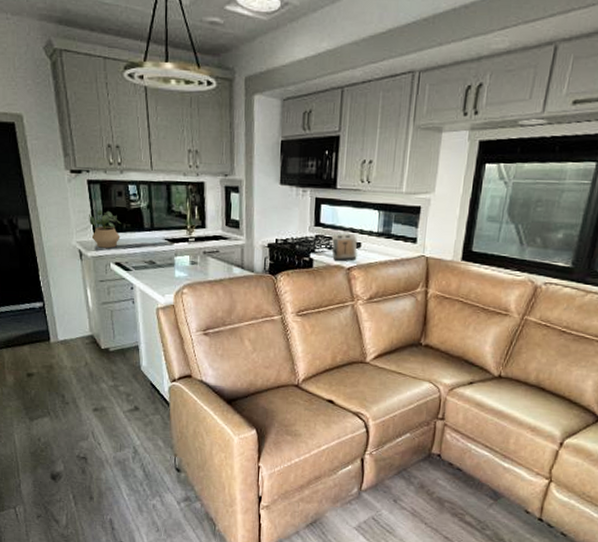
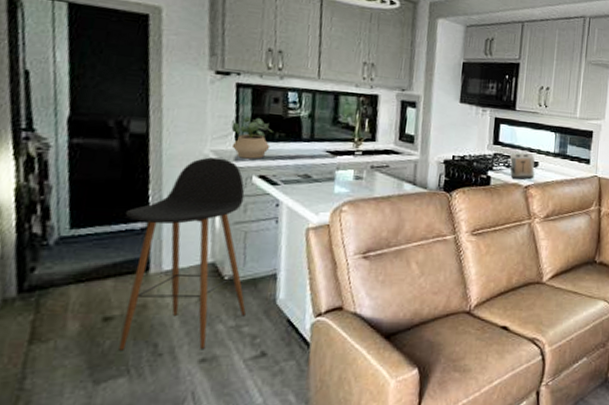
bar stool: none [27,248,120,402] -> present [118,157,246,352]

